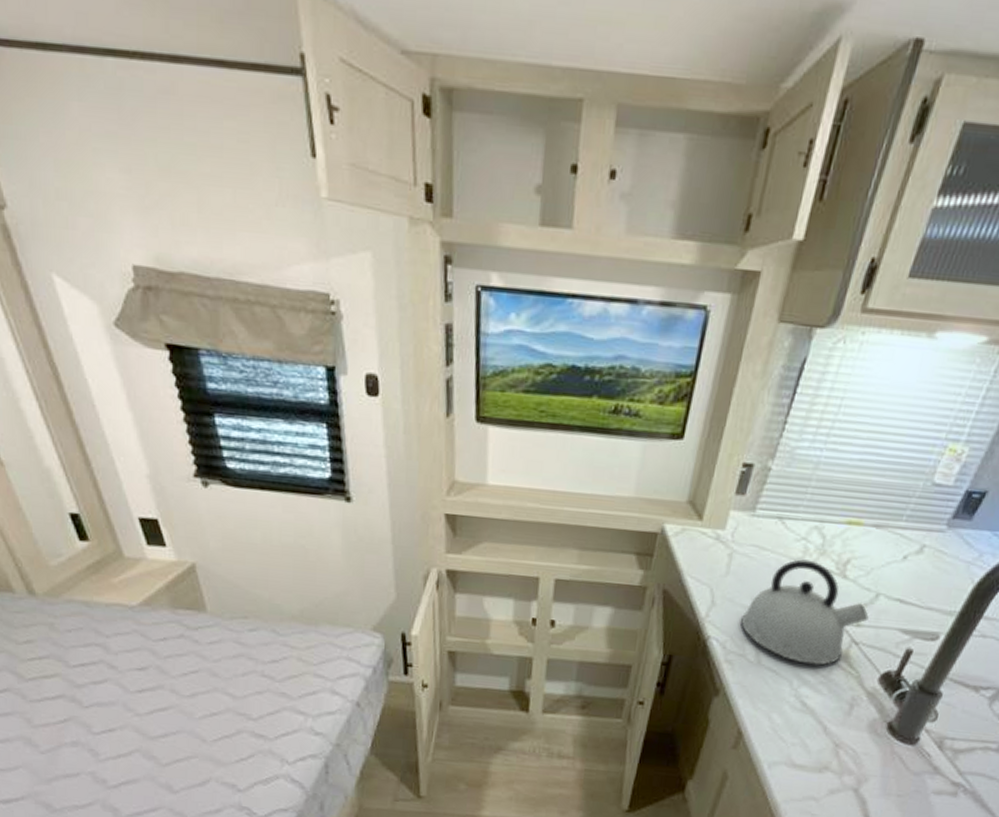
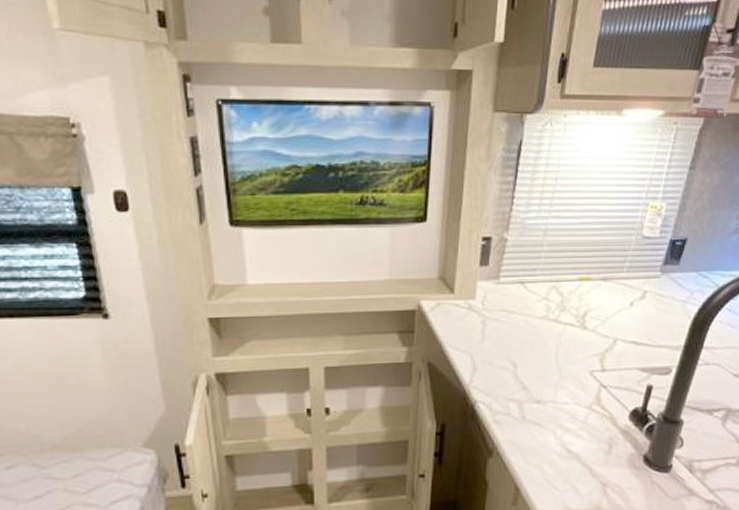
kettle: present [741,559,869,666] -> none [502,317,611,413]

